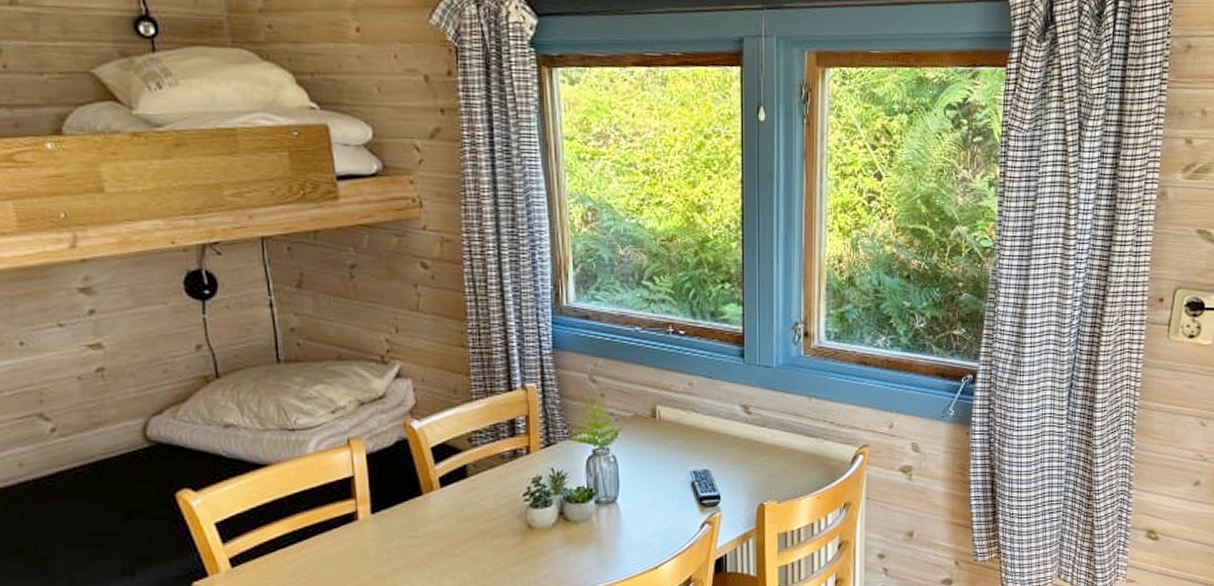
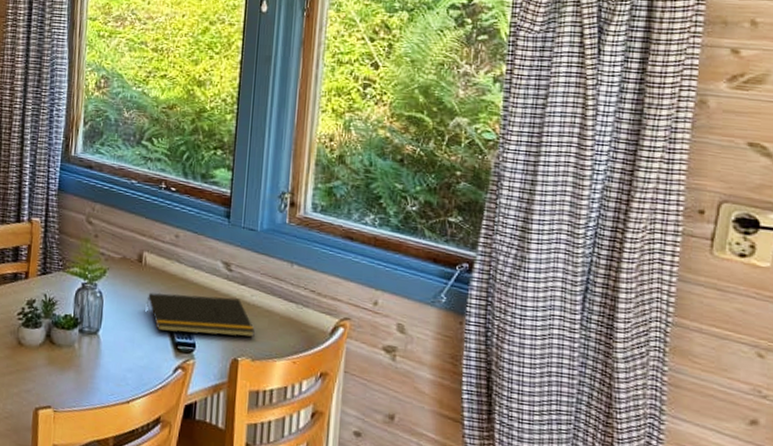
notepad: none [665,441,778,488] -> present [146,292,255,337]

